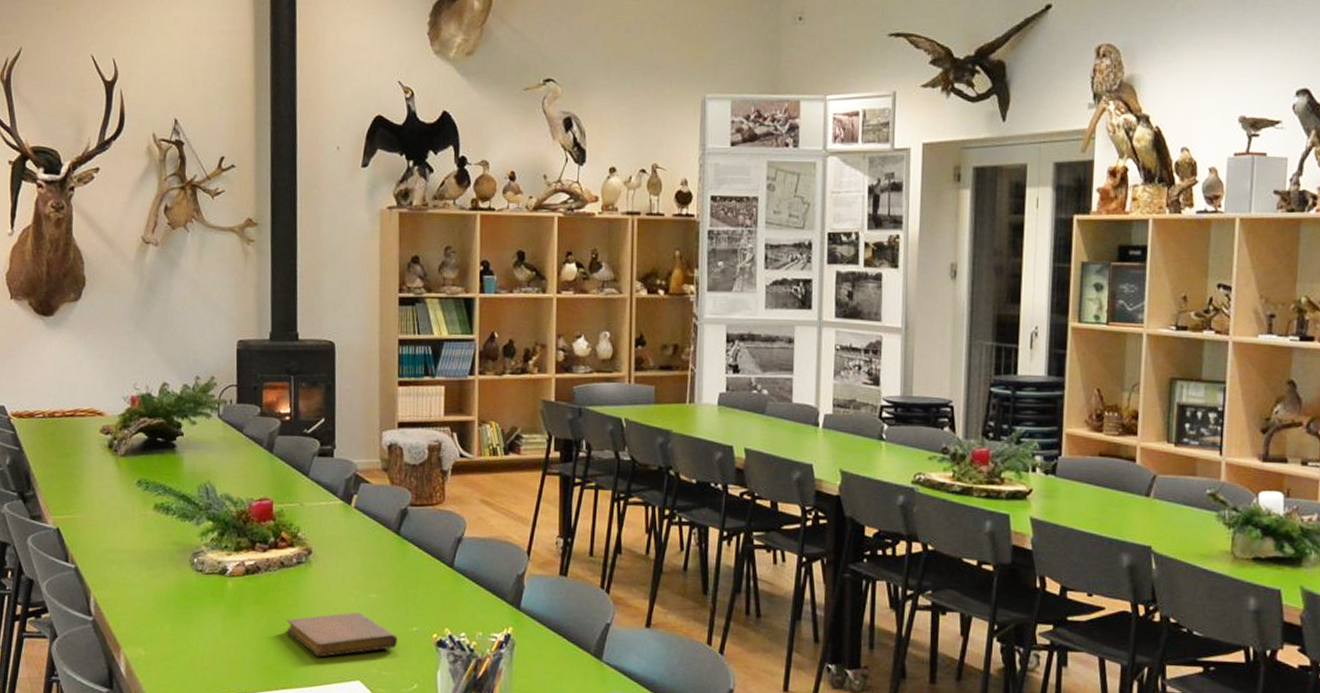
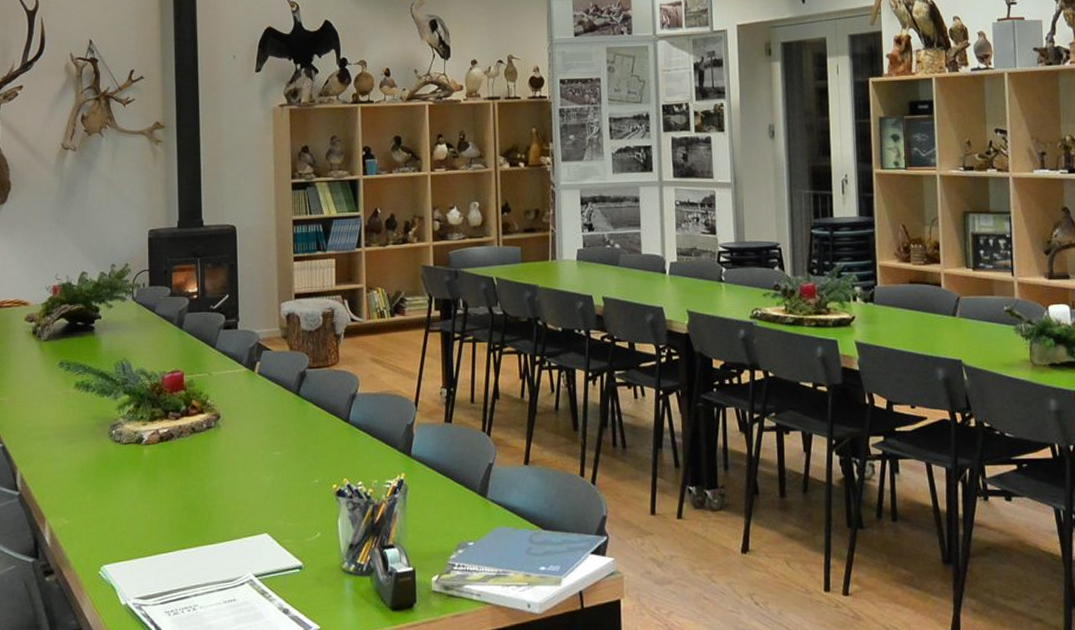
notebook: present [286,612,397,657] -> none [199,469,300,514]

